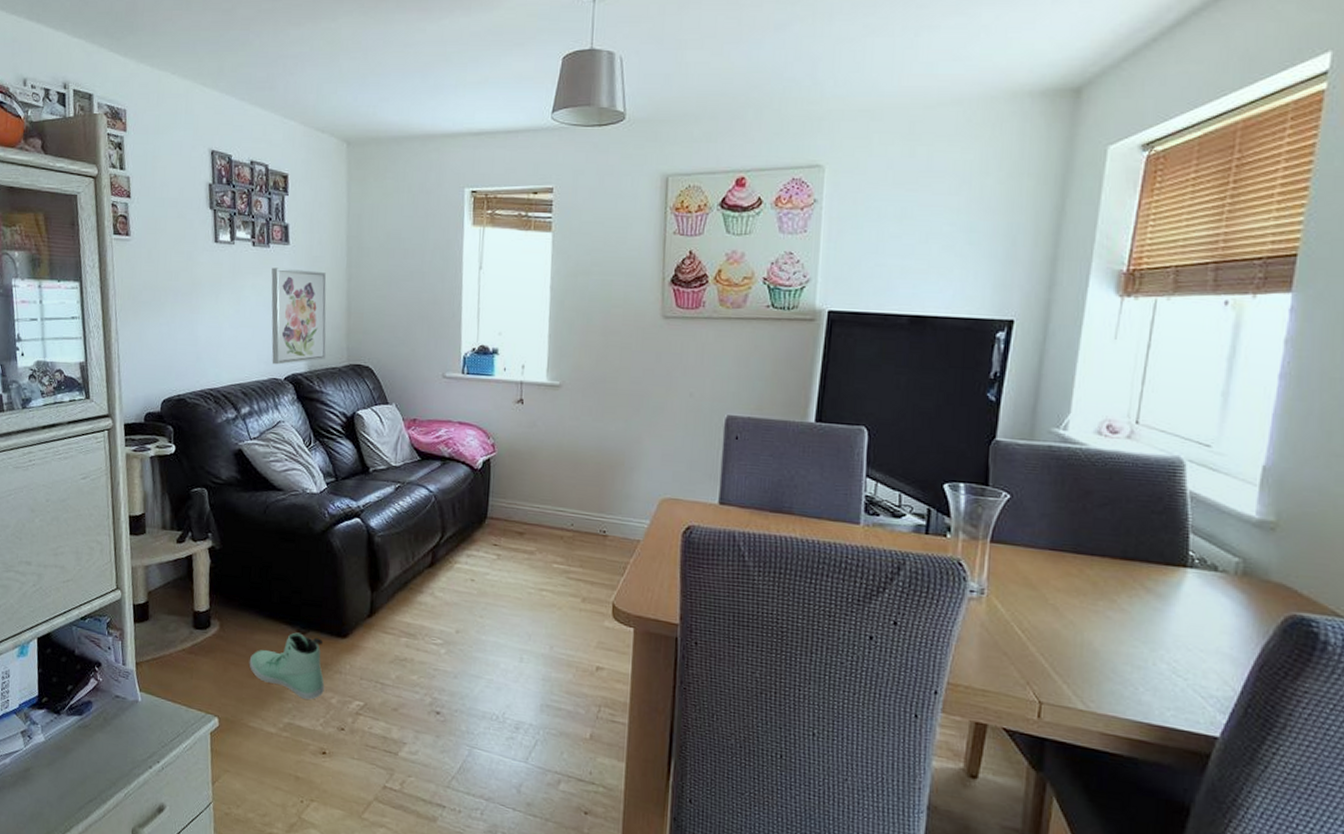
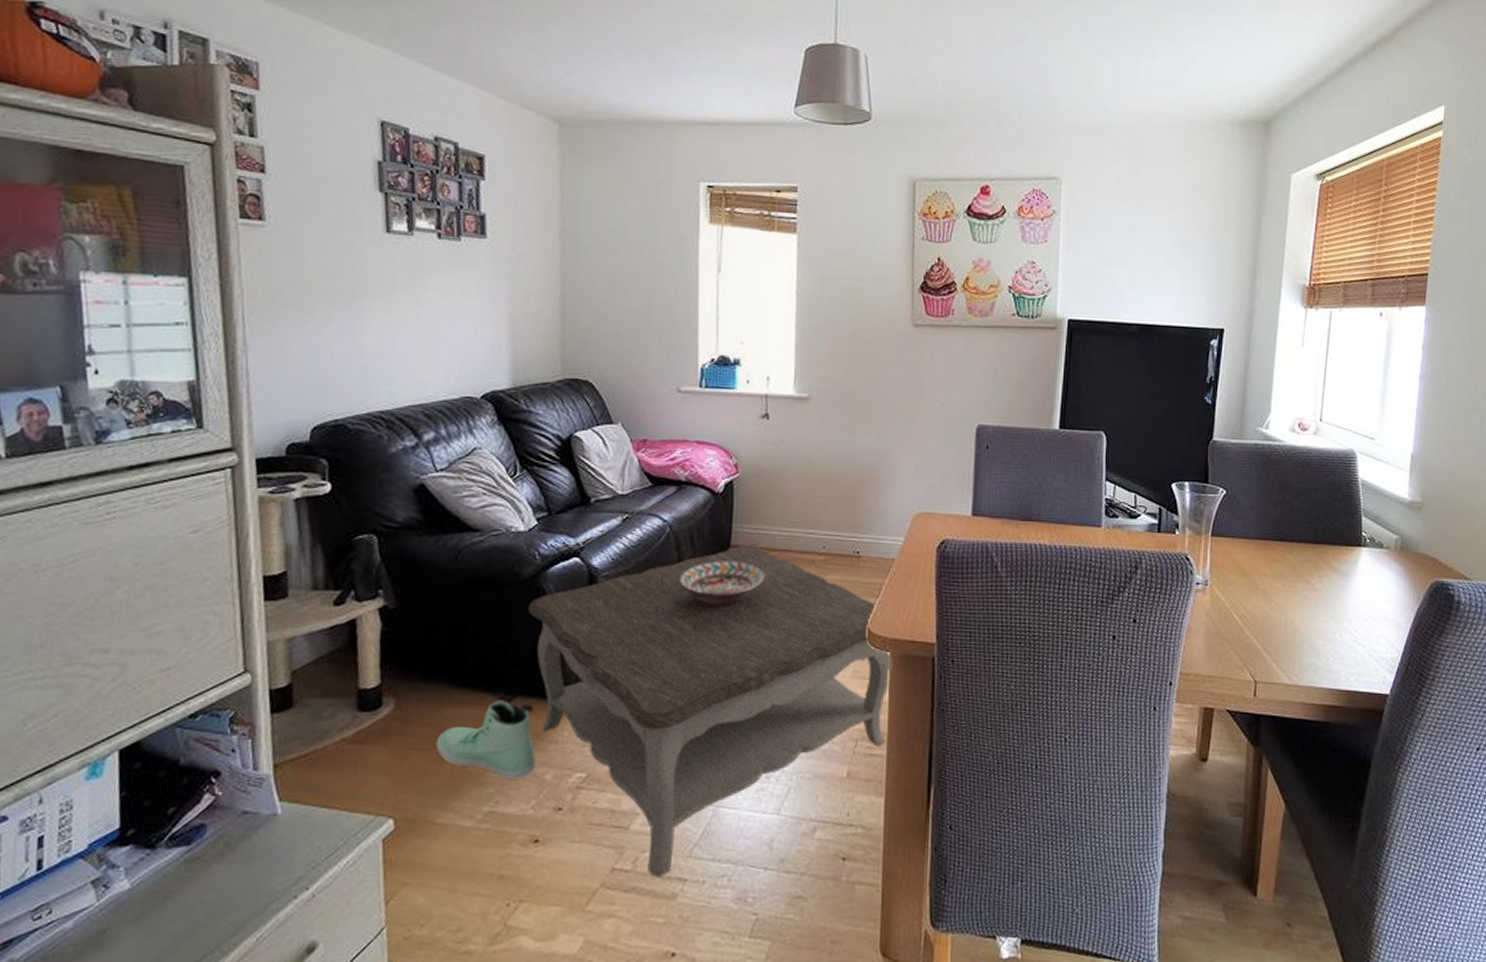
wall art: present [271,267,327,365] -> none [463,264,535,381]
coffee table: none [319,517,636,800] -> present [528,545,893,876]
decorative bowl: none [442,529,517,571] -> present [679,561,764,606]

